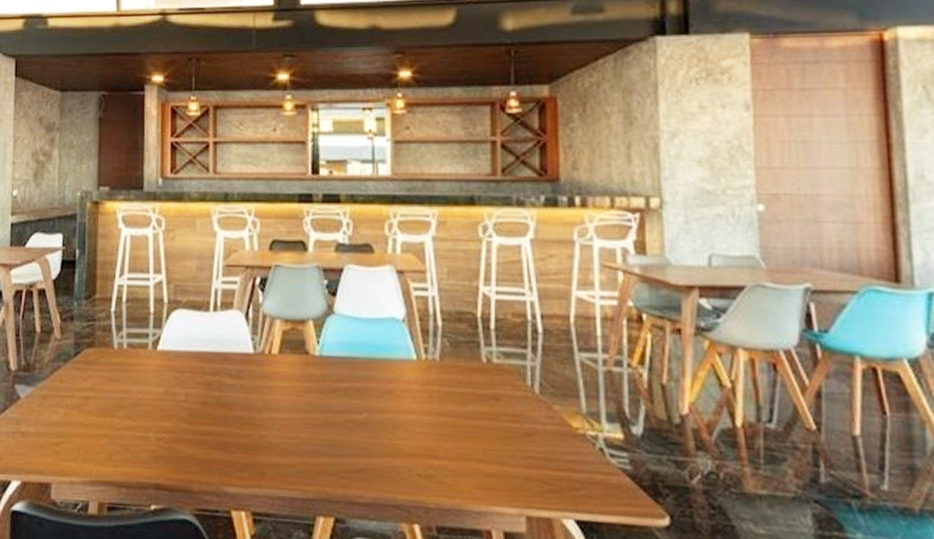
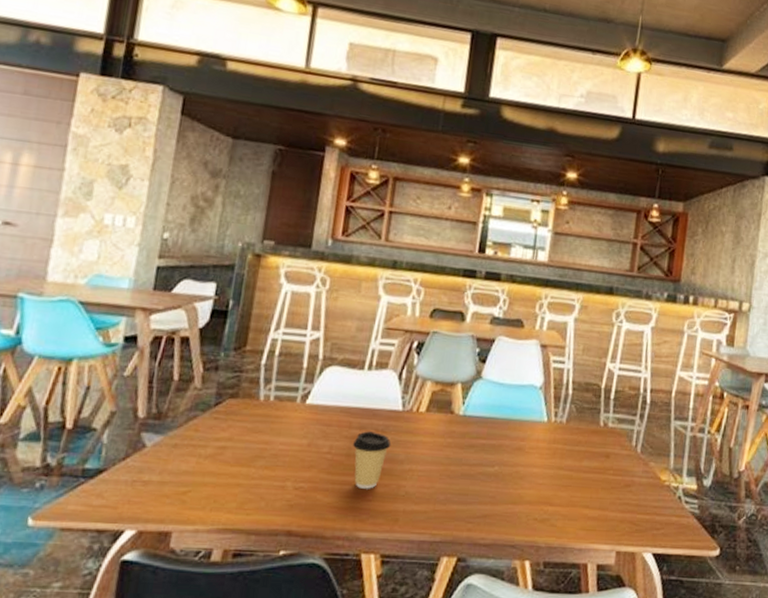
coffee cup: none [207,377,247,440] -> present [352,431,391,489]

